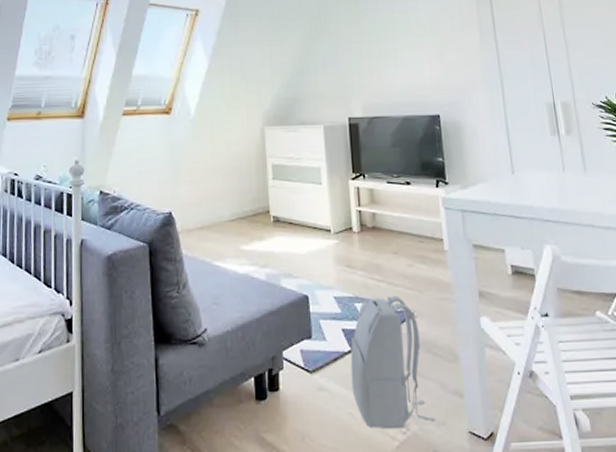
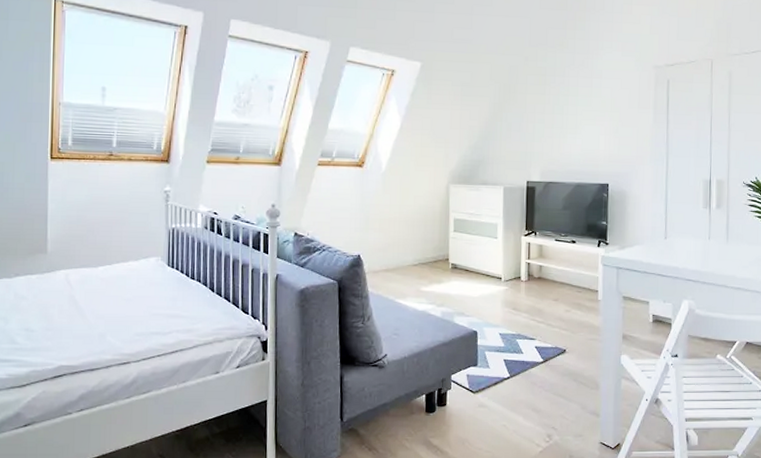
backpack: present [350,295,436,430] -> none [507,334,574,439]

